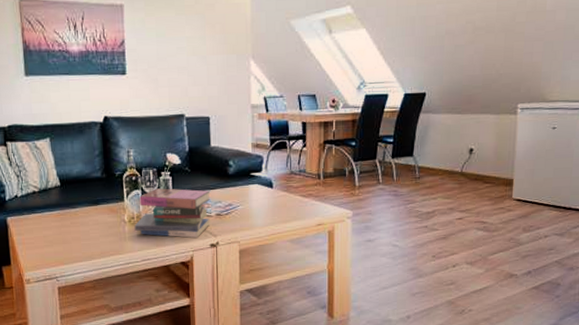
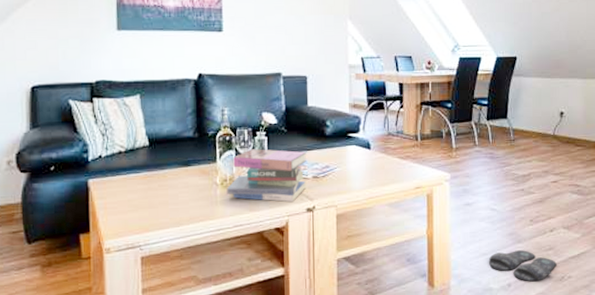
slippers: none [389,284,458,314] -> present [489,250,557,282]

